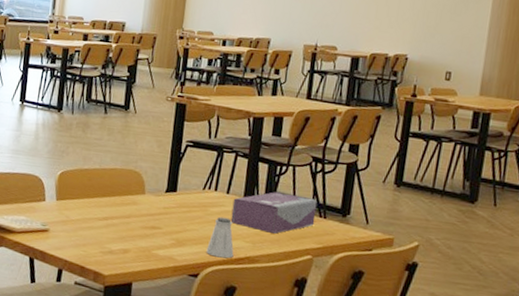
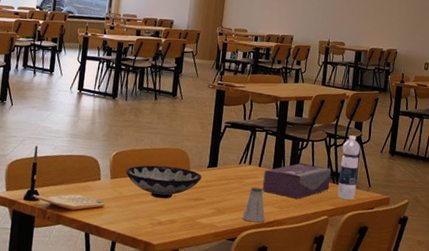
bowl: none [72,186,159,226] -> present [125,165,202,199]
water bottle: none [325,160,355,238] -> present [337,135,360,200]

